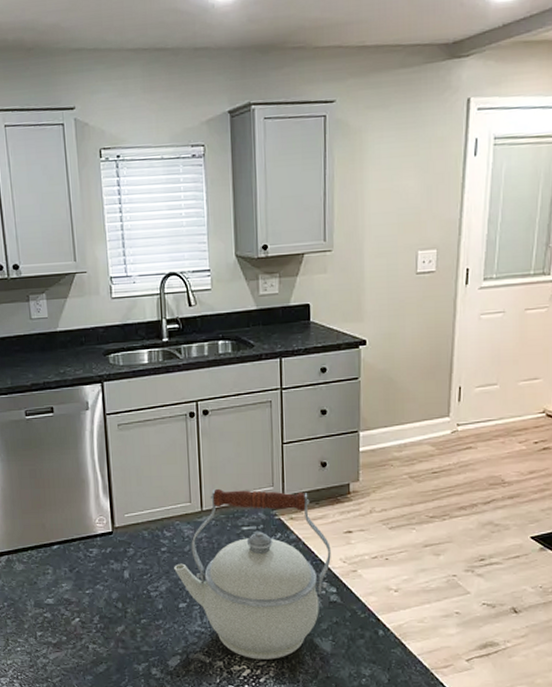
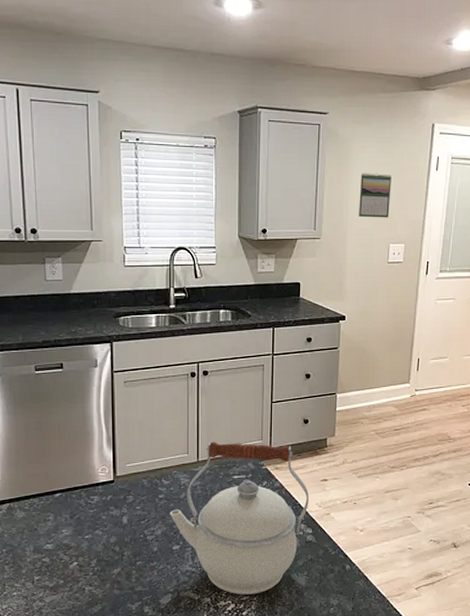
calendar: none [376,167,417,222] -> present [358,173,391,218]

